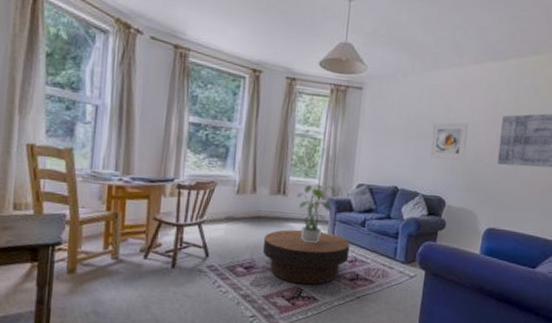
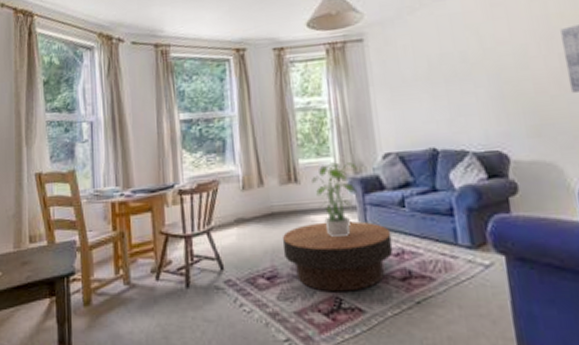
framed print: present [430,122,469,161] -> none [464,49,521,105]

